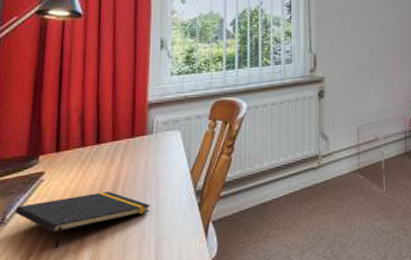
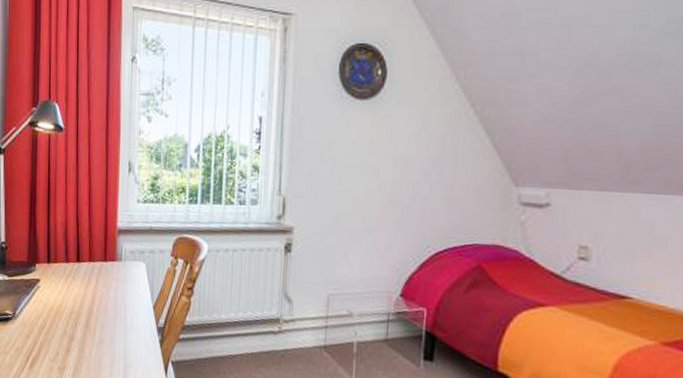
notepad: present [15,191,151,250] -> none [21,305,120,351]

